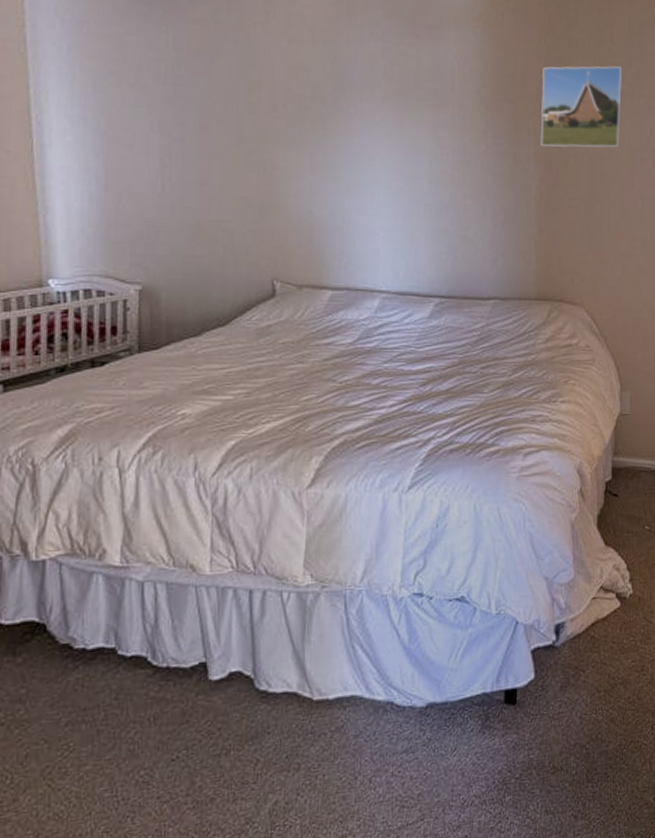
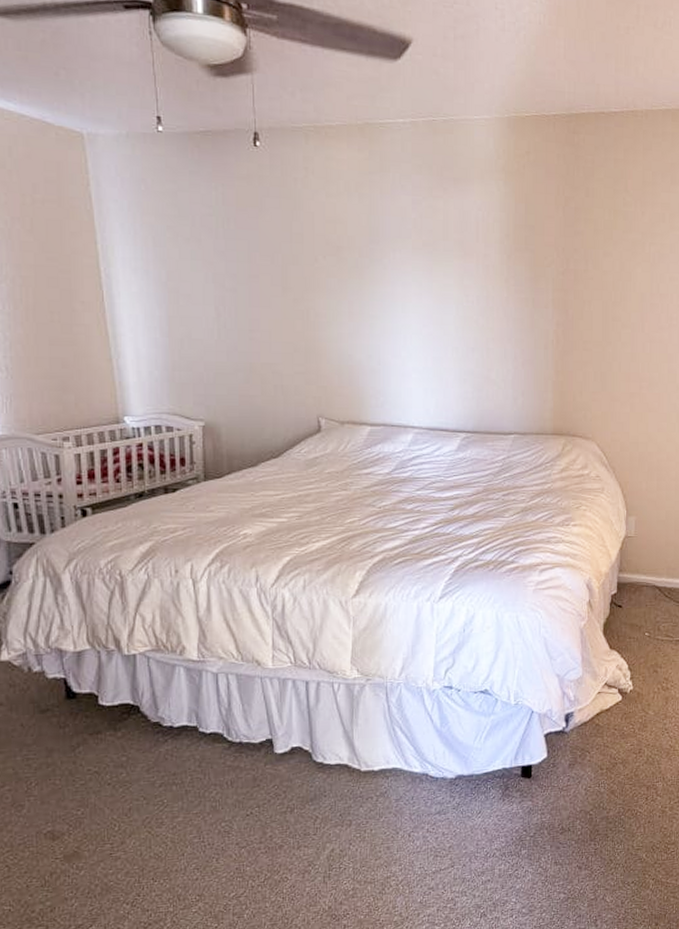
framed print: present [540,66,623,148] -> none [558,215,636,294]

